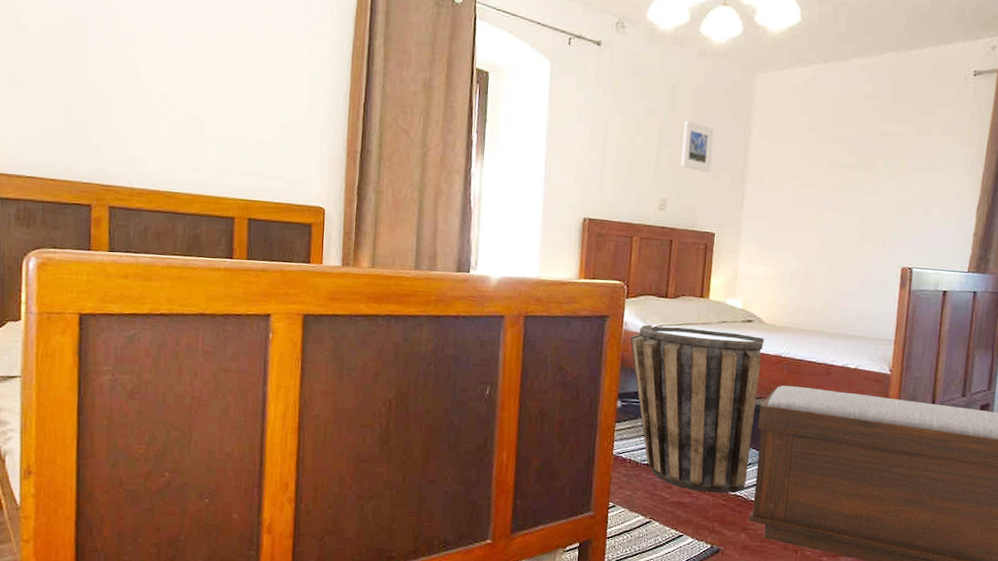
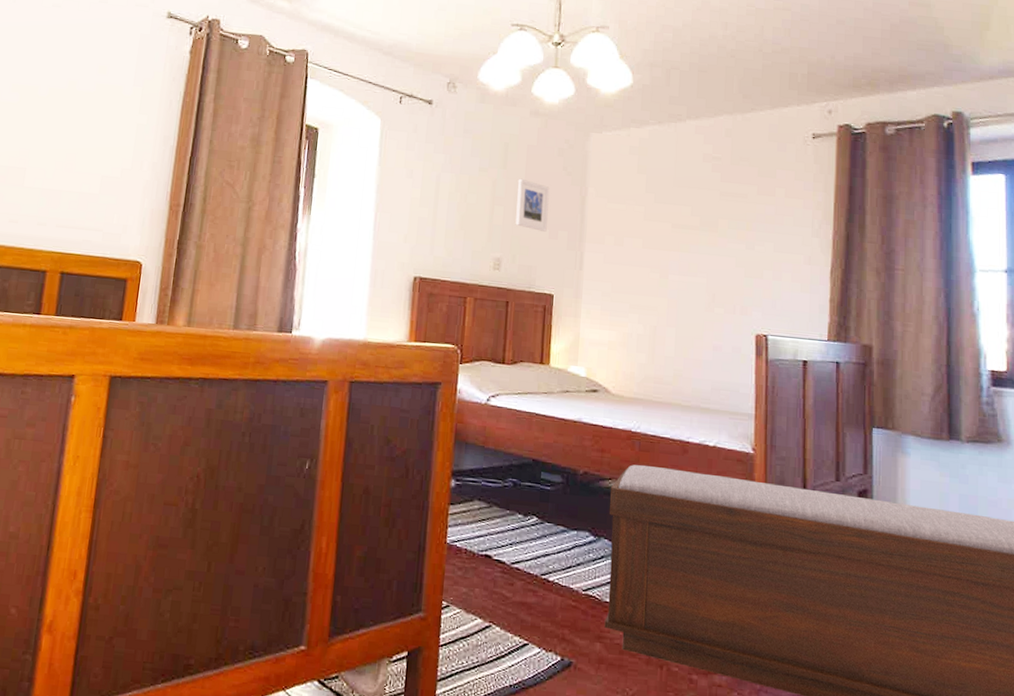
basket: present [630,324,765,493] -> none [464,393,612,592]

